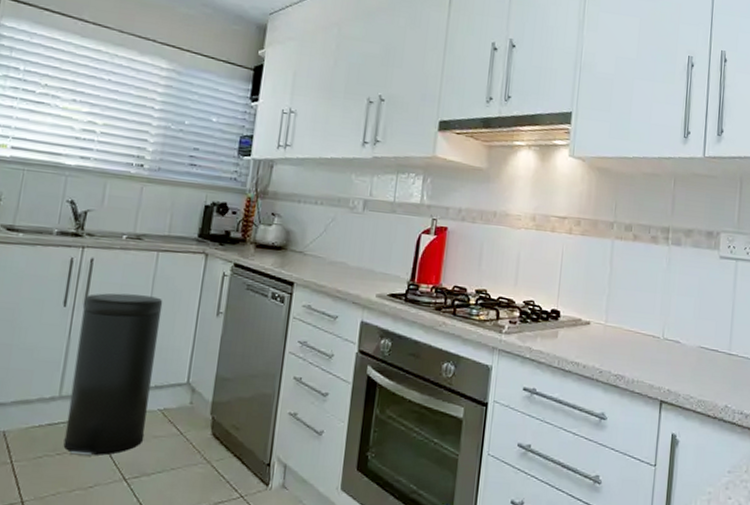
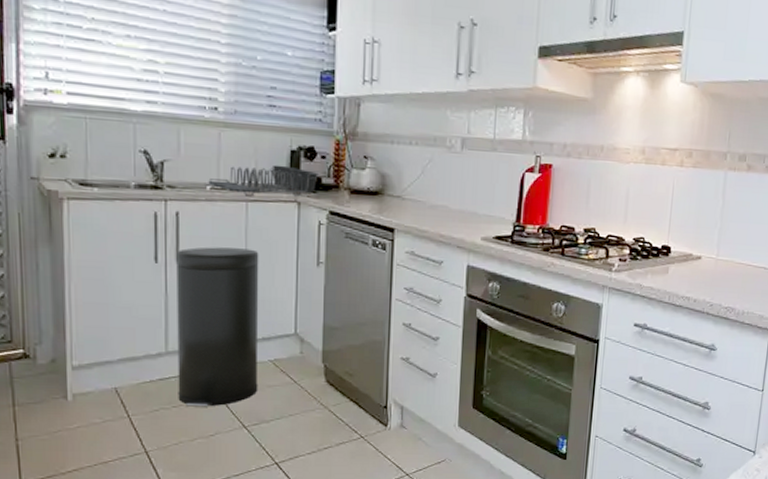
dish rack: none [125,218,228,249] -> present [208,165,318,197]

